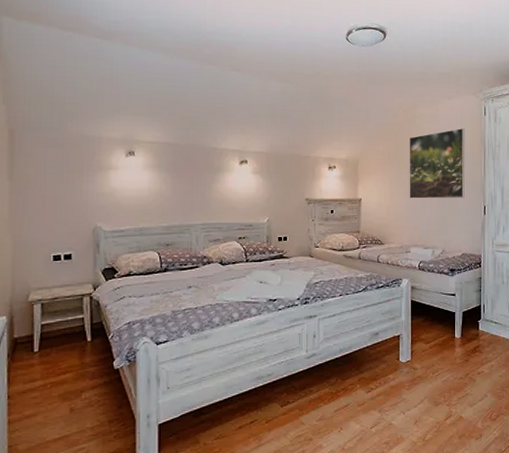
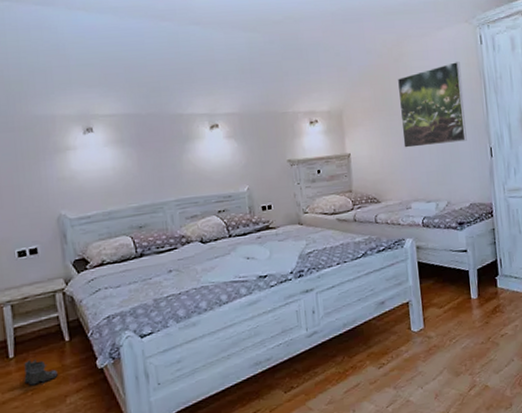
boots: none [45,354,77,379] -> present [24,358,58,386]

